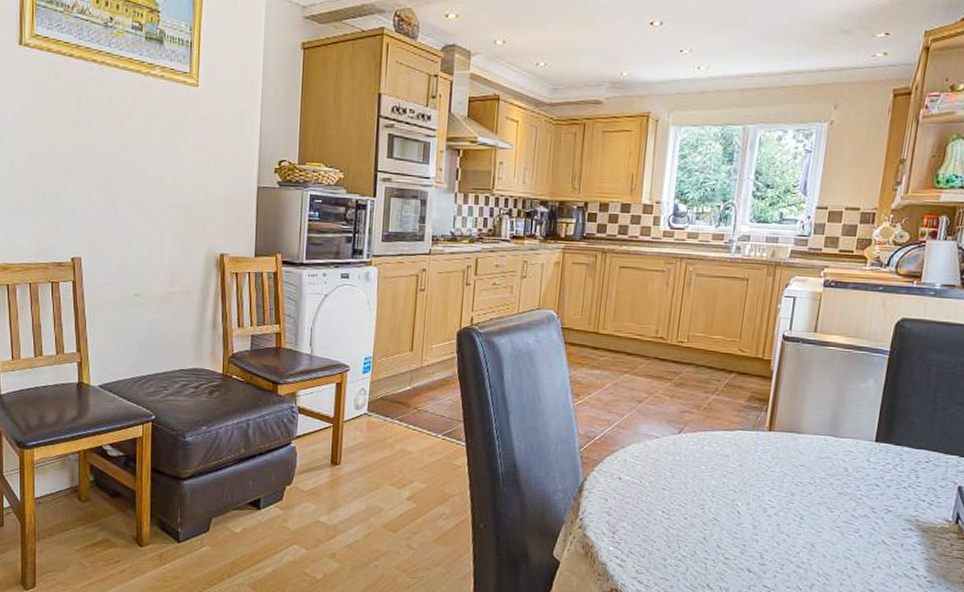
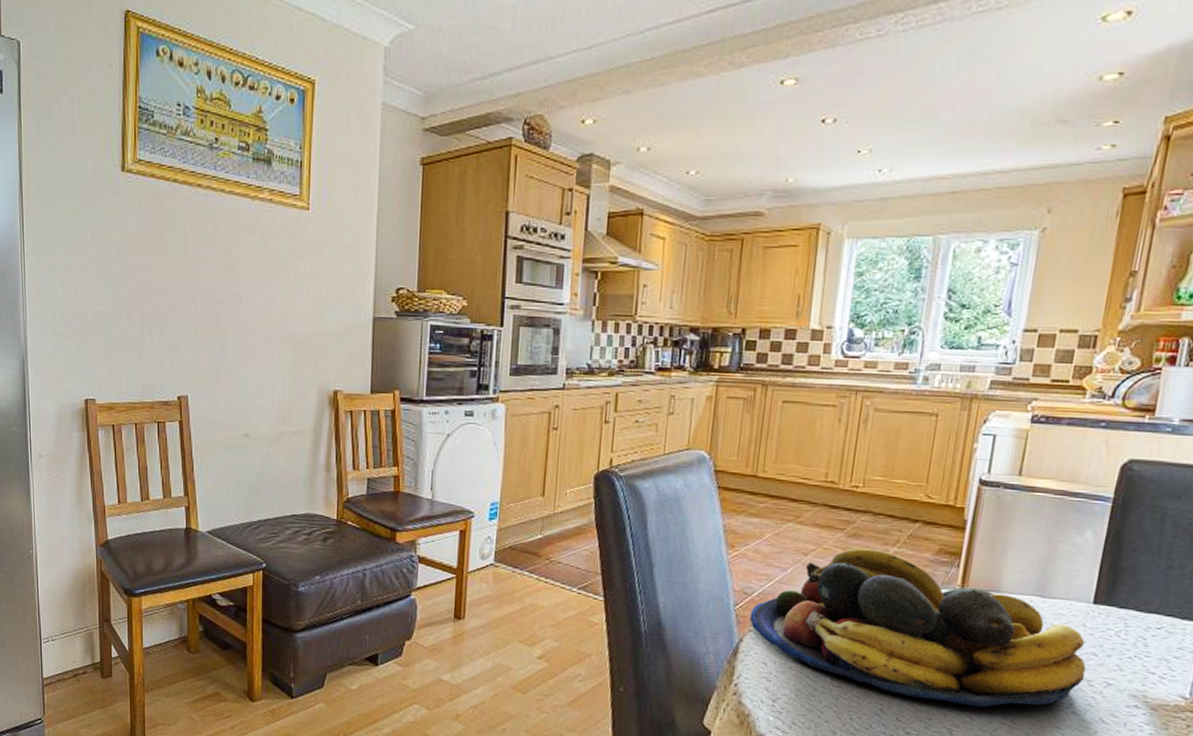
fruit bowl: none [592,396,871,534] -> present [749,548,1087,708]

